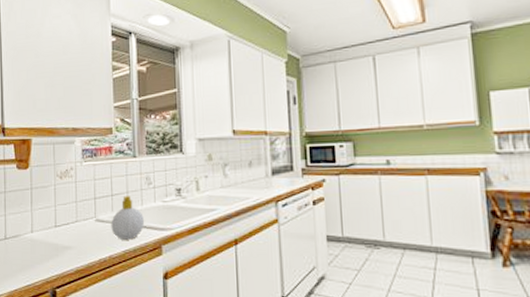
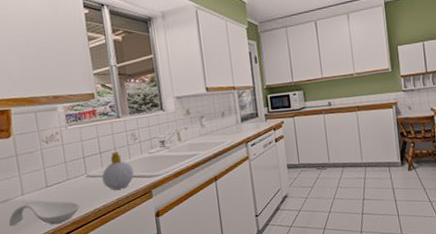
spoon rest: none [16,241,86,271] -> present [9,201,81,227]

